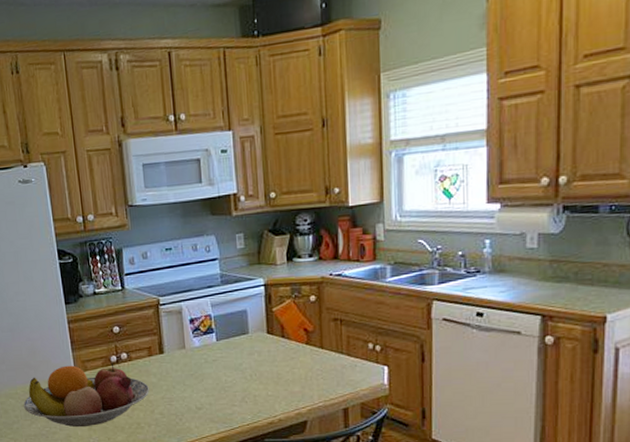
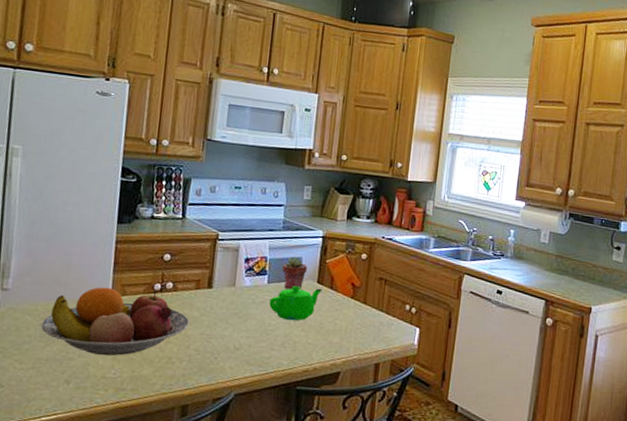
teapot: none [222,338,274,376] -> present [269,286,322,321]
potted succulent: none [228,309,254,344] -> present [282,256,308,290]

